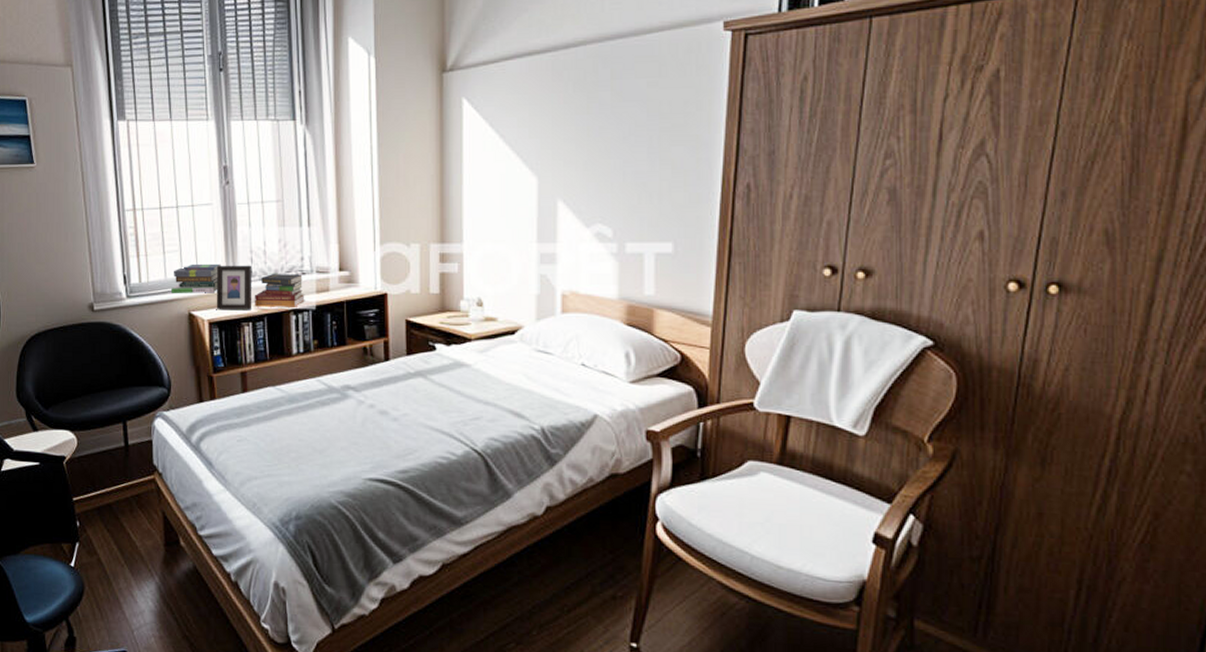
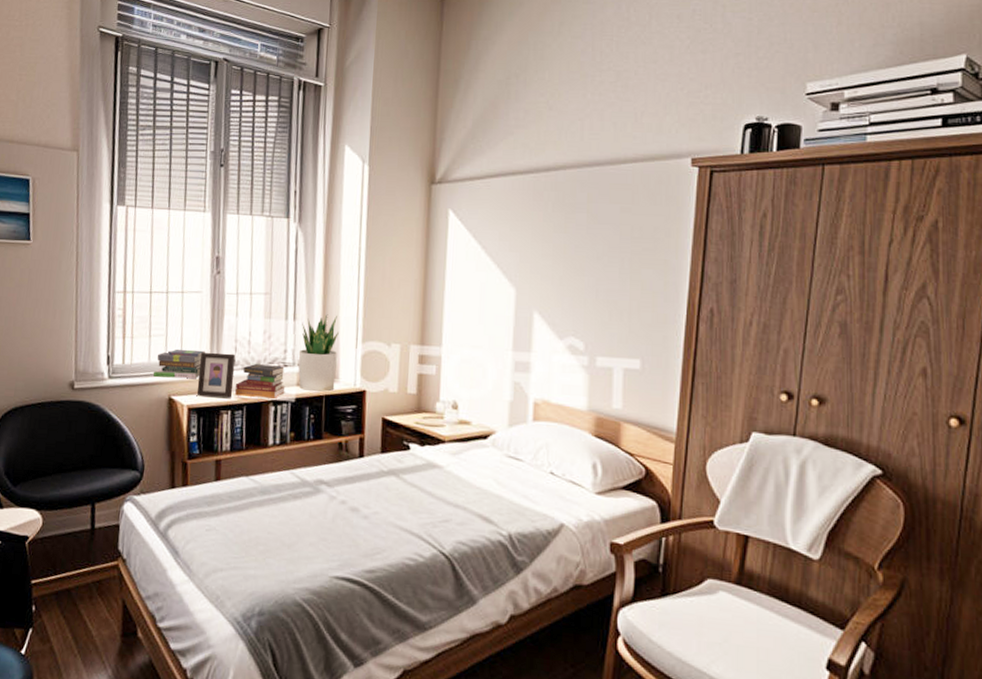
planter: none [316,218,355,298] -> present [298,314,339,392]

